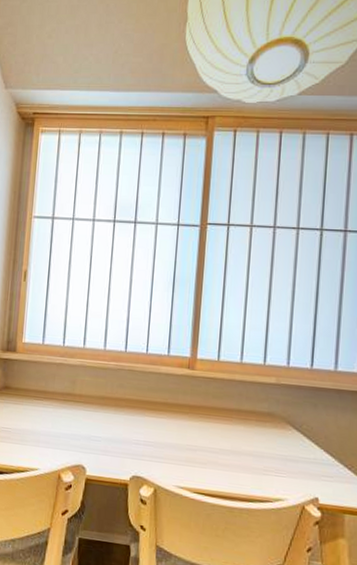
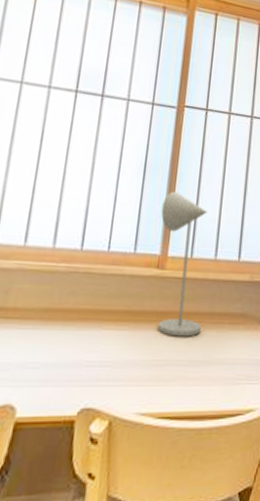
desk lamp: none [189,301,232,429] -> present [158,191,207,337]

